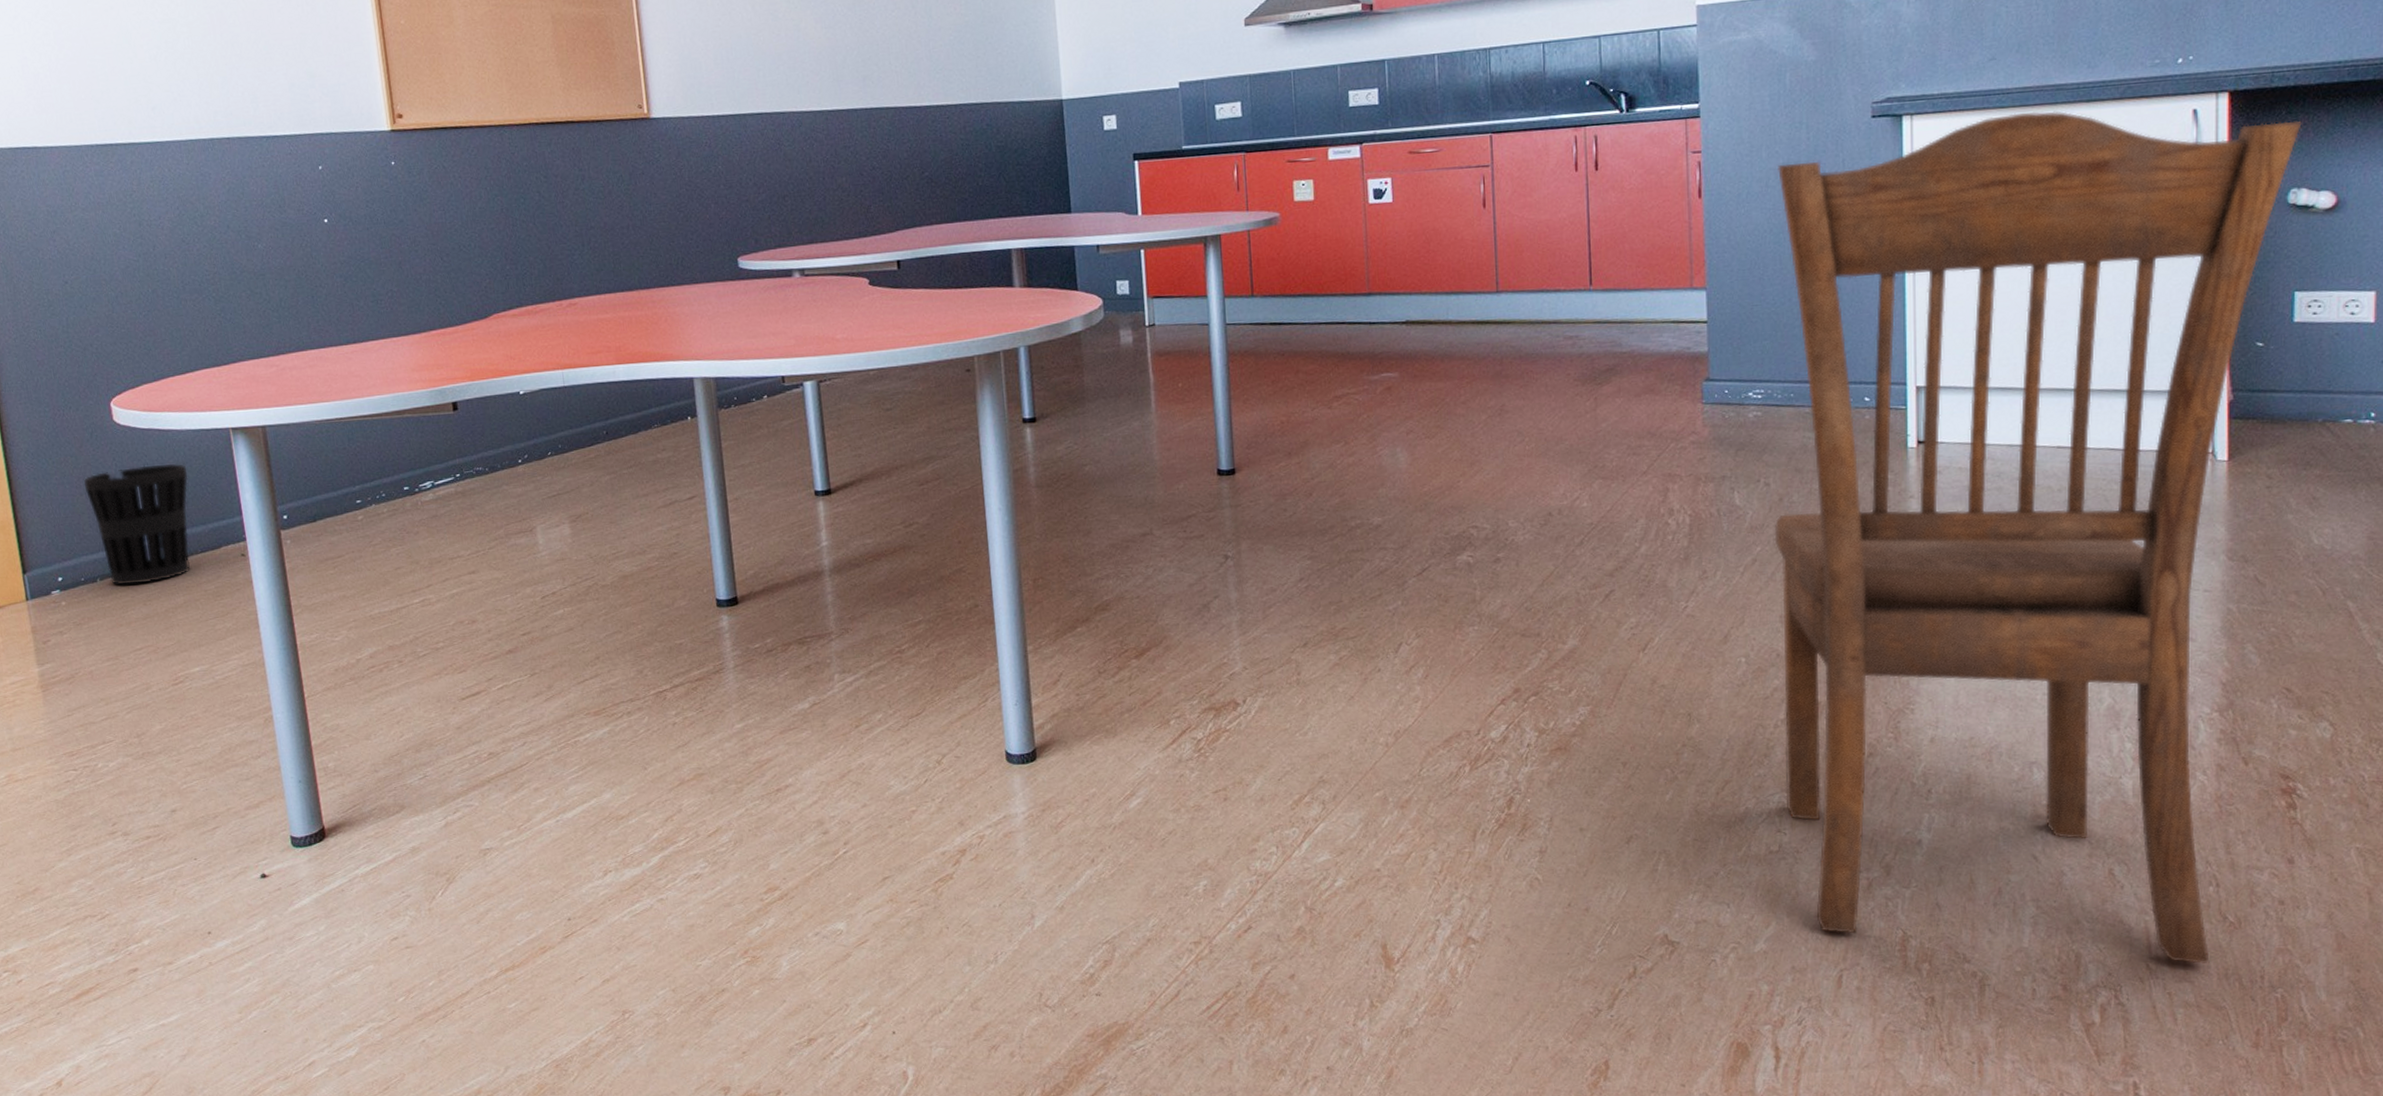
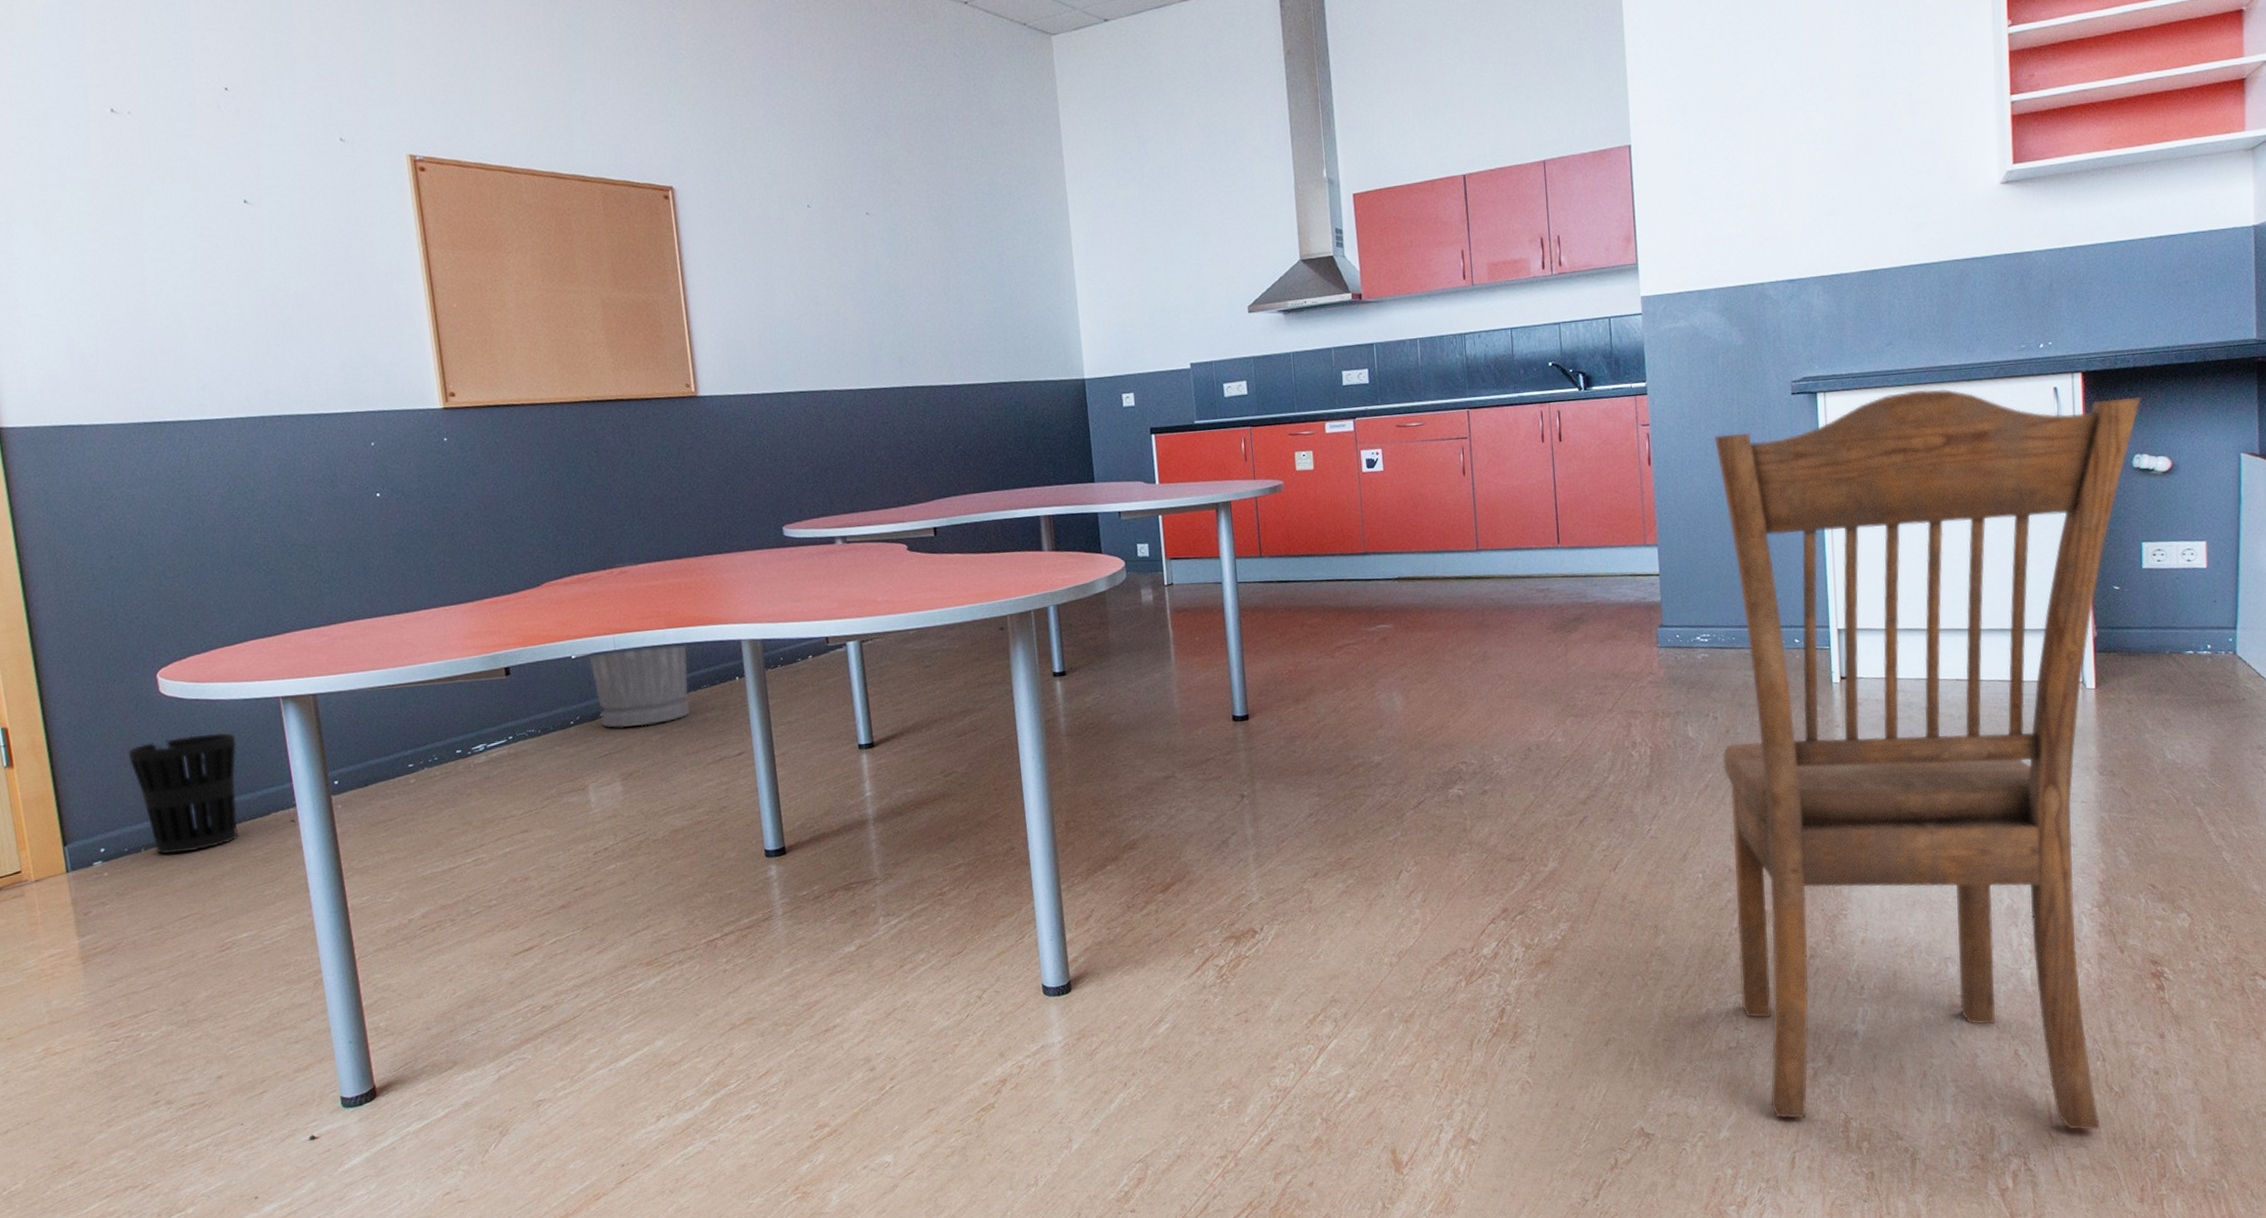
trash can: none [537,294,640,468] -> present [588,562,690,728]

